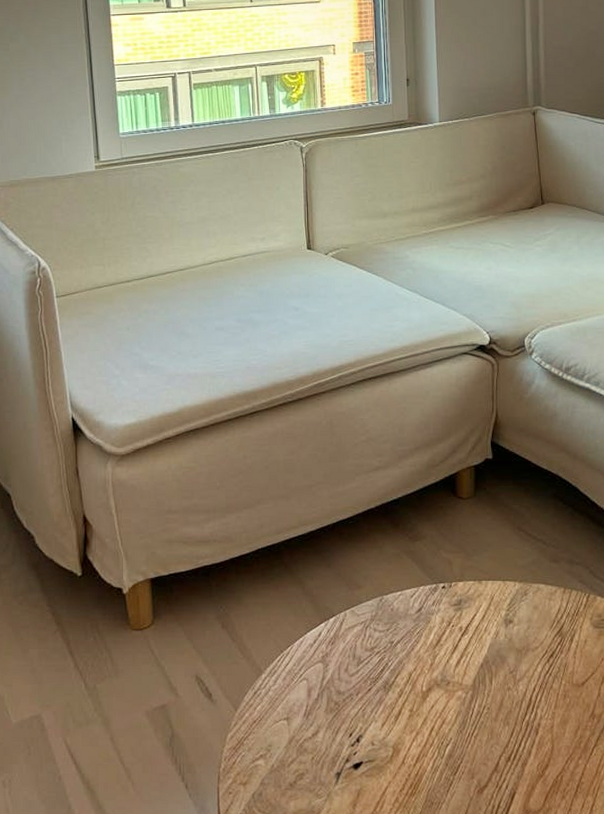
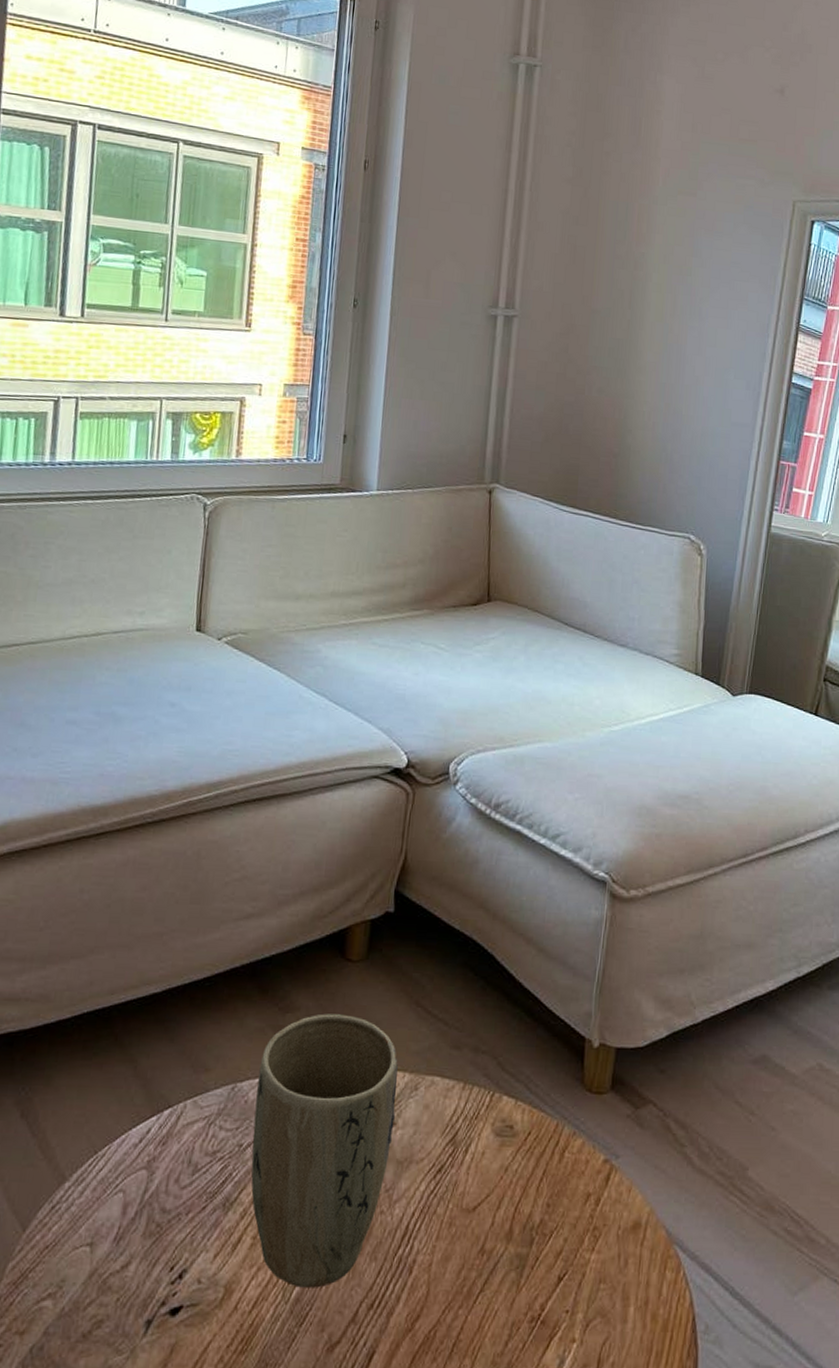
plant pot: none [399,540,511,747] -> present [251,1014,398,1288]

